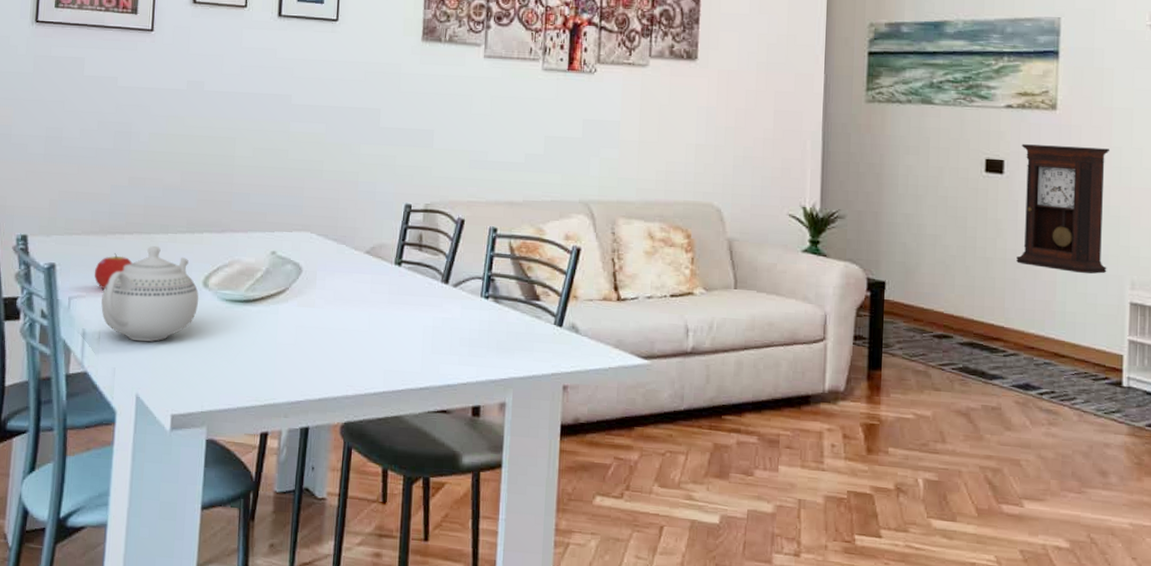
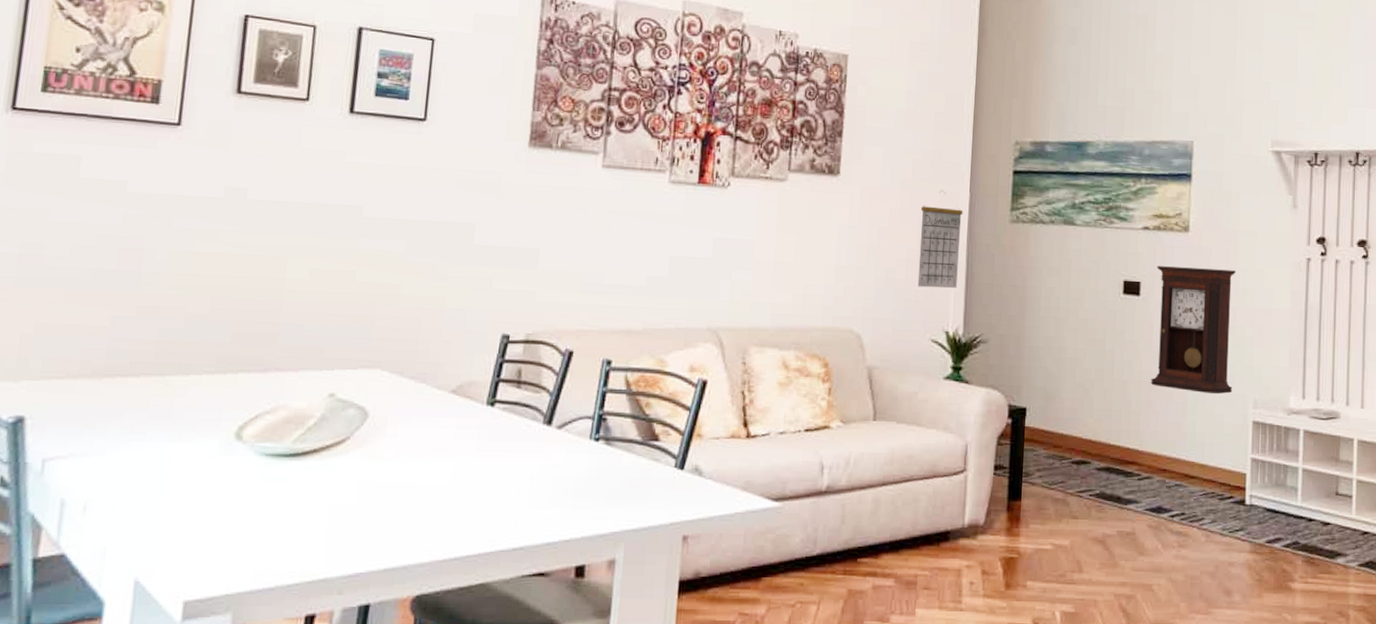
fruit: present [94,253,133,290] -> none [82,401,138,448]
teapot: present [101,246,199,342] -> none [89,391,229,512]
calendar: none [774,72,818,166] -> present [917,190,963,289]

